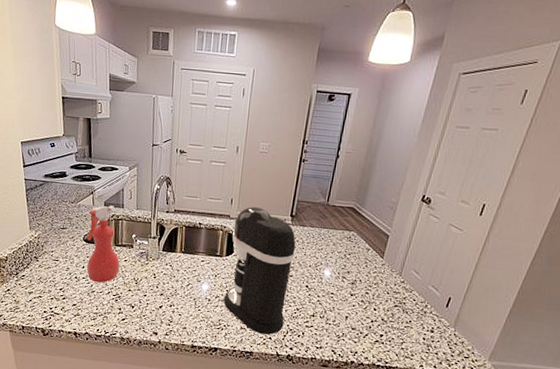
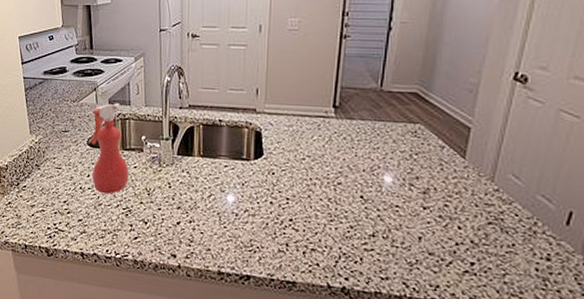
coffee maker: present [223,207,296,335] -> none [254,97,344,260]

